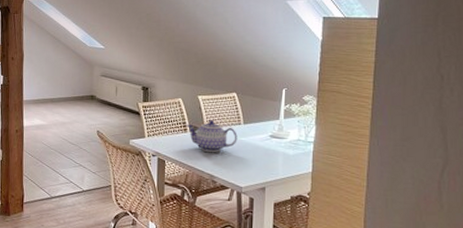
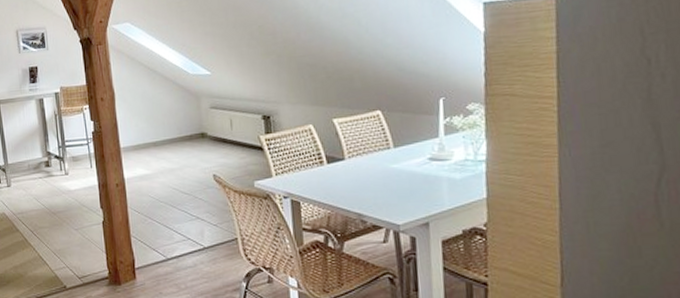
teapot: present [185,120,237,153] -> none [321,147,388,187]

